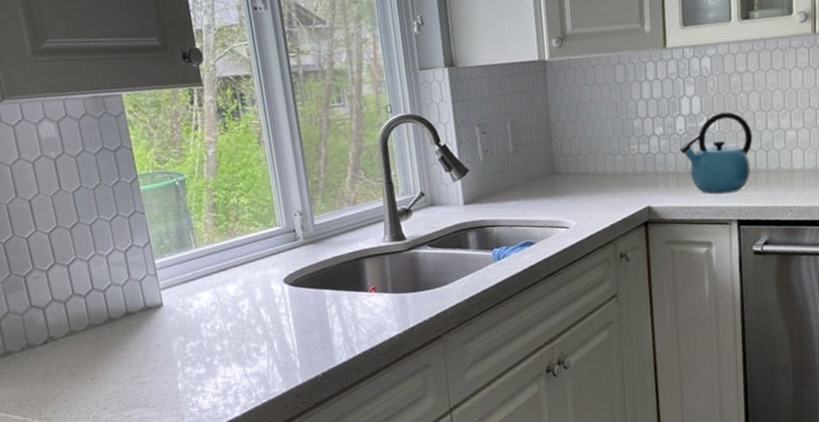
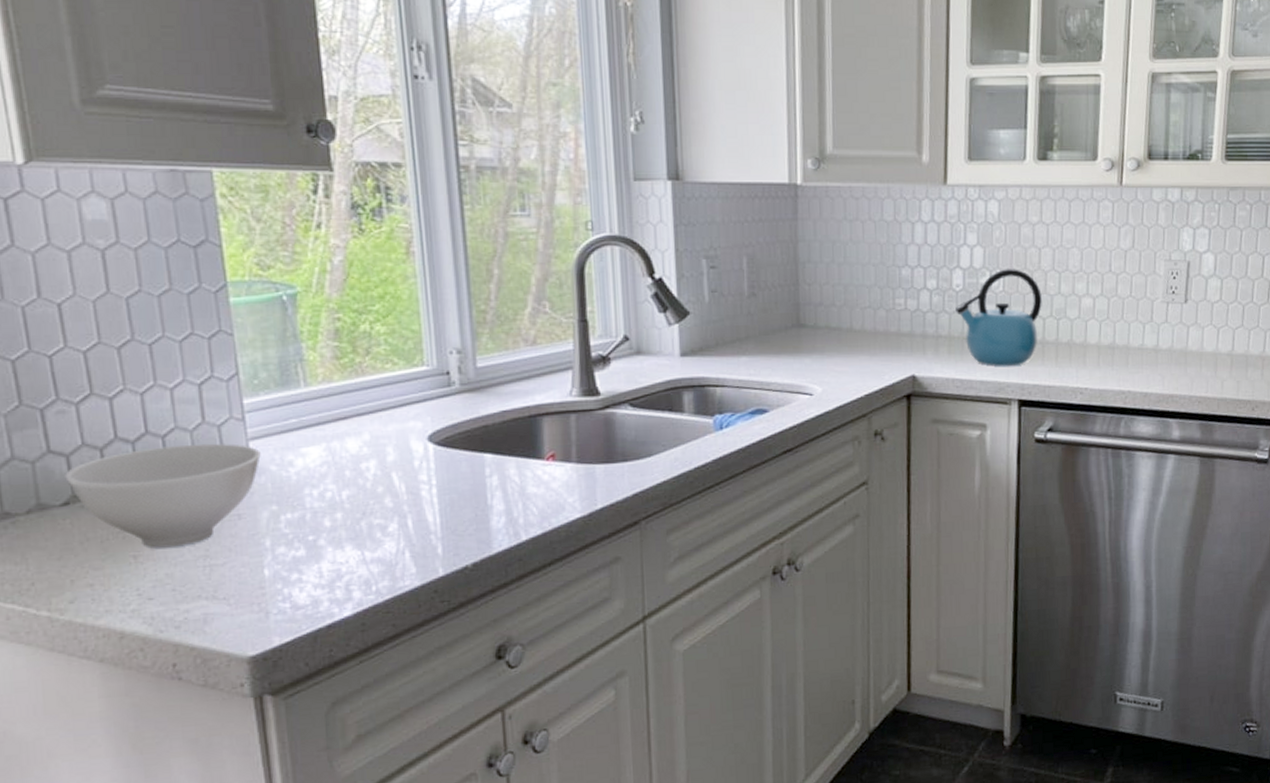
bowl: none [42,293,170,372] -> present [64,443,261,548]

